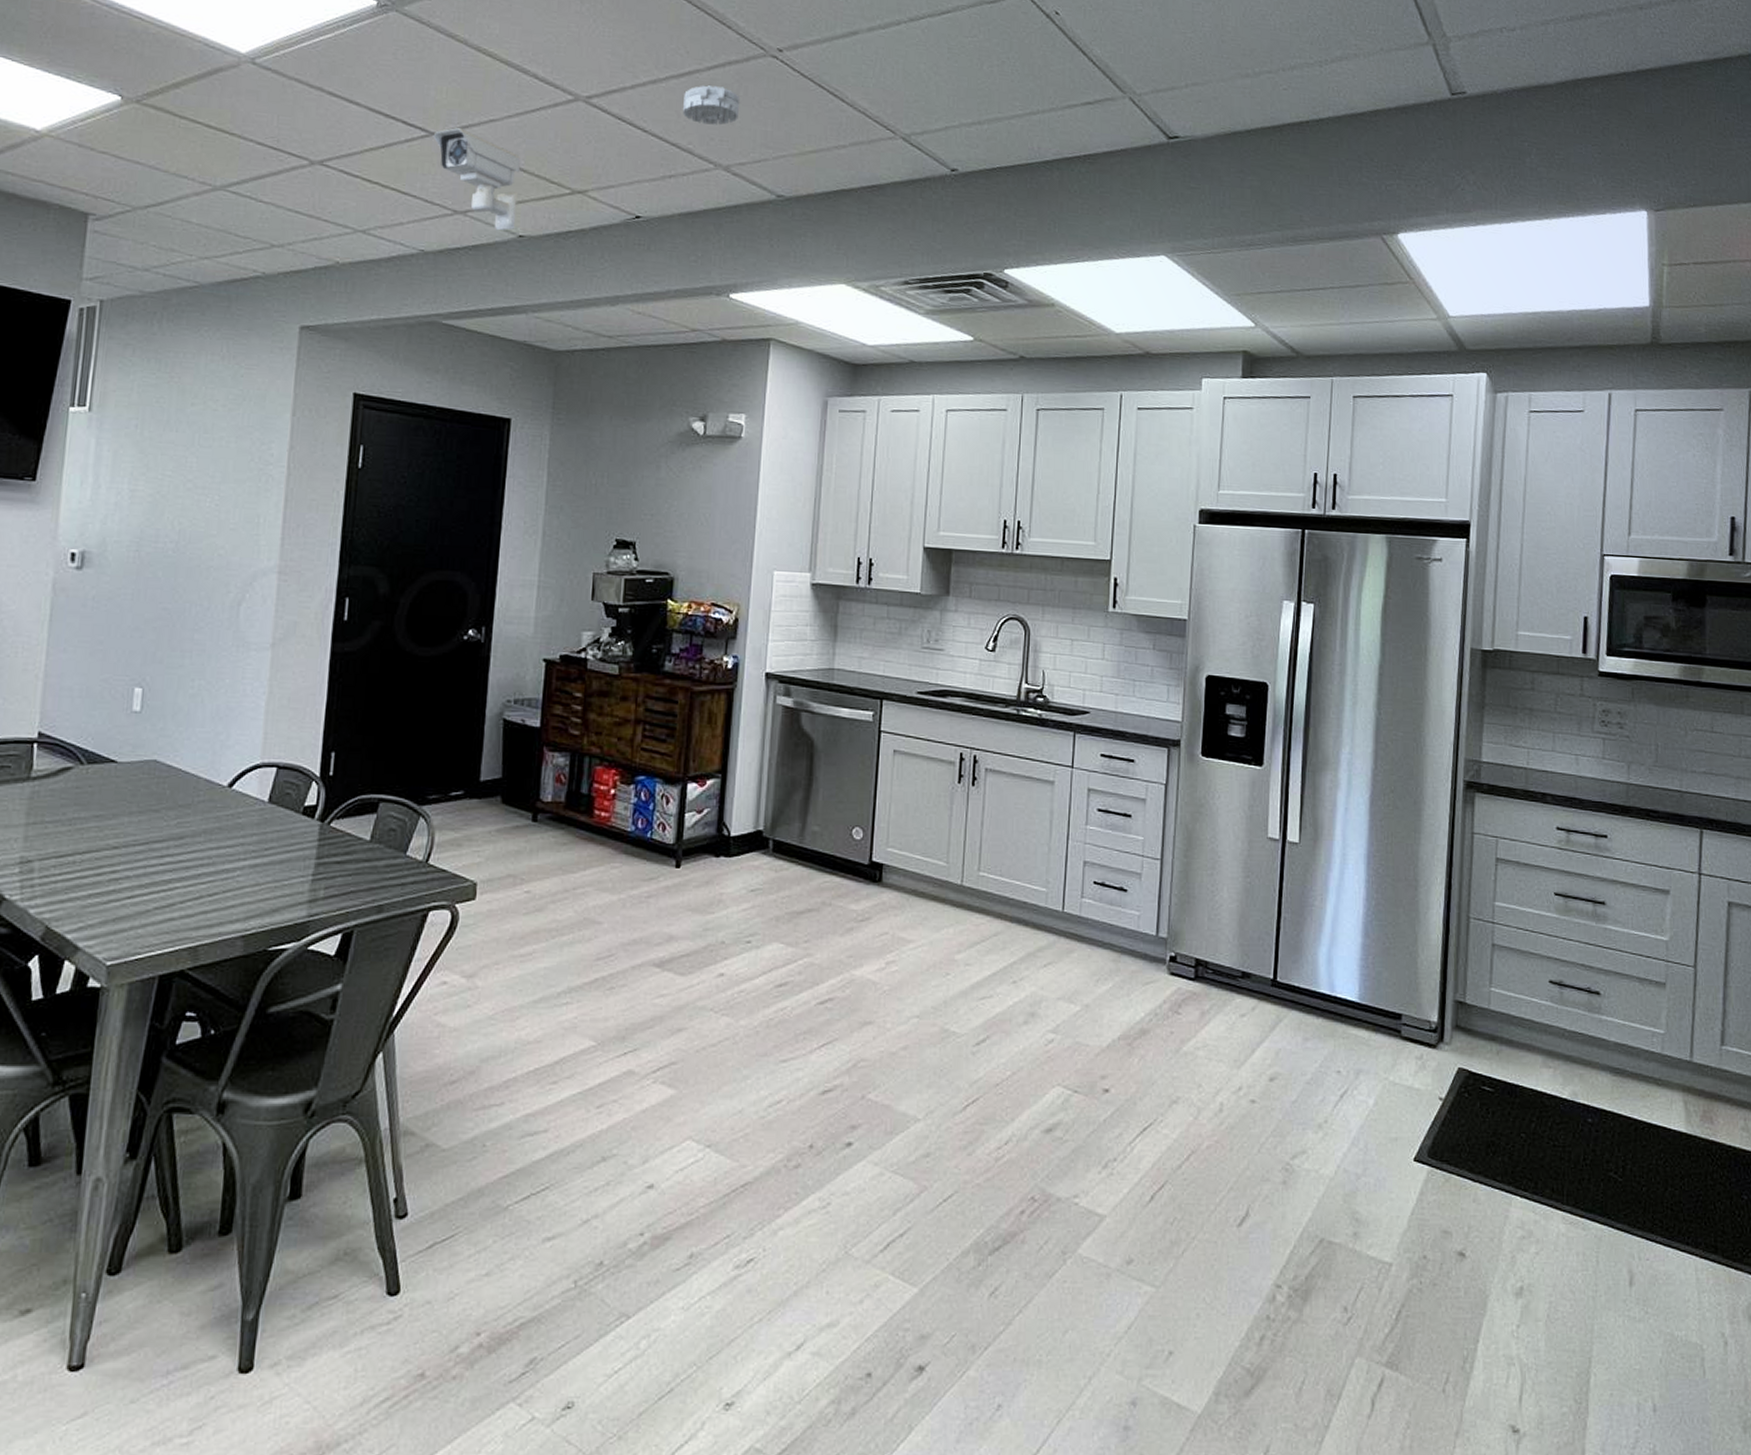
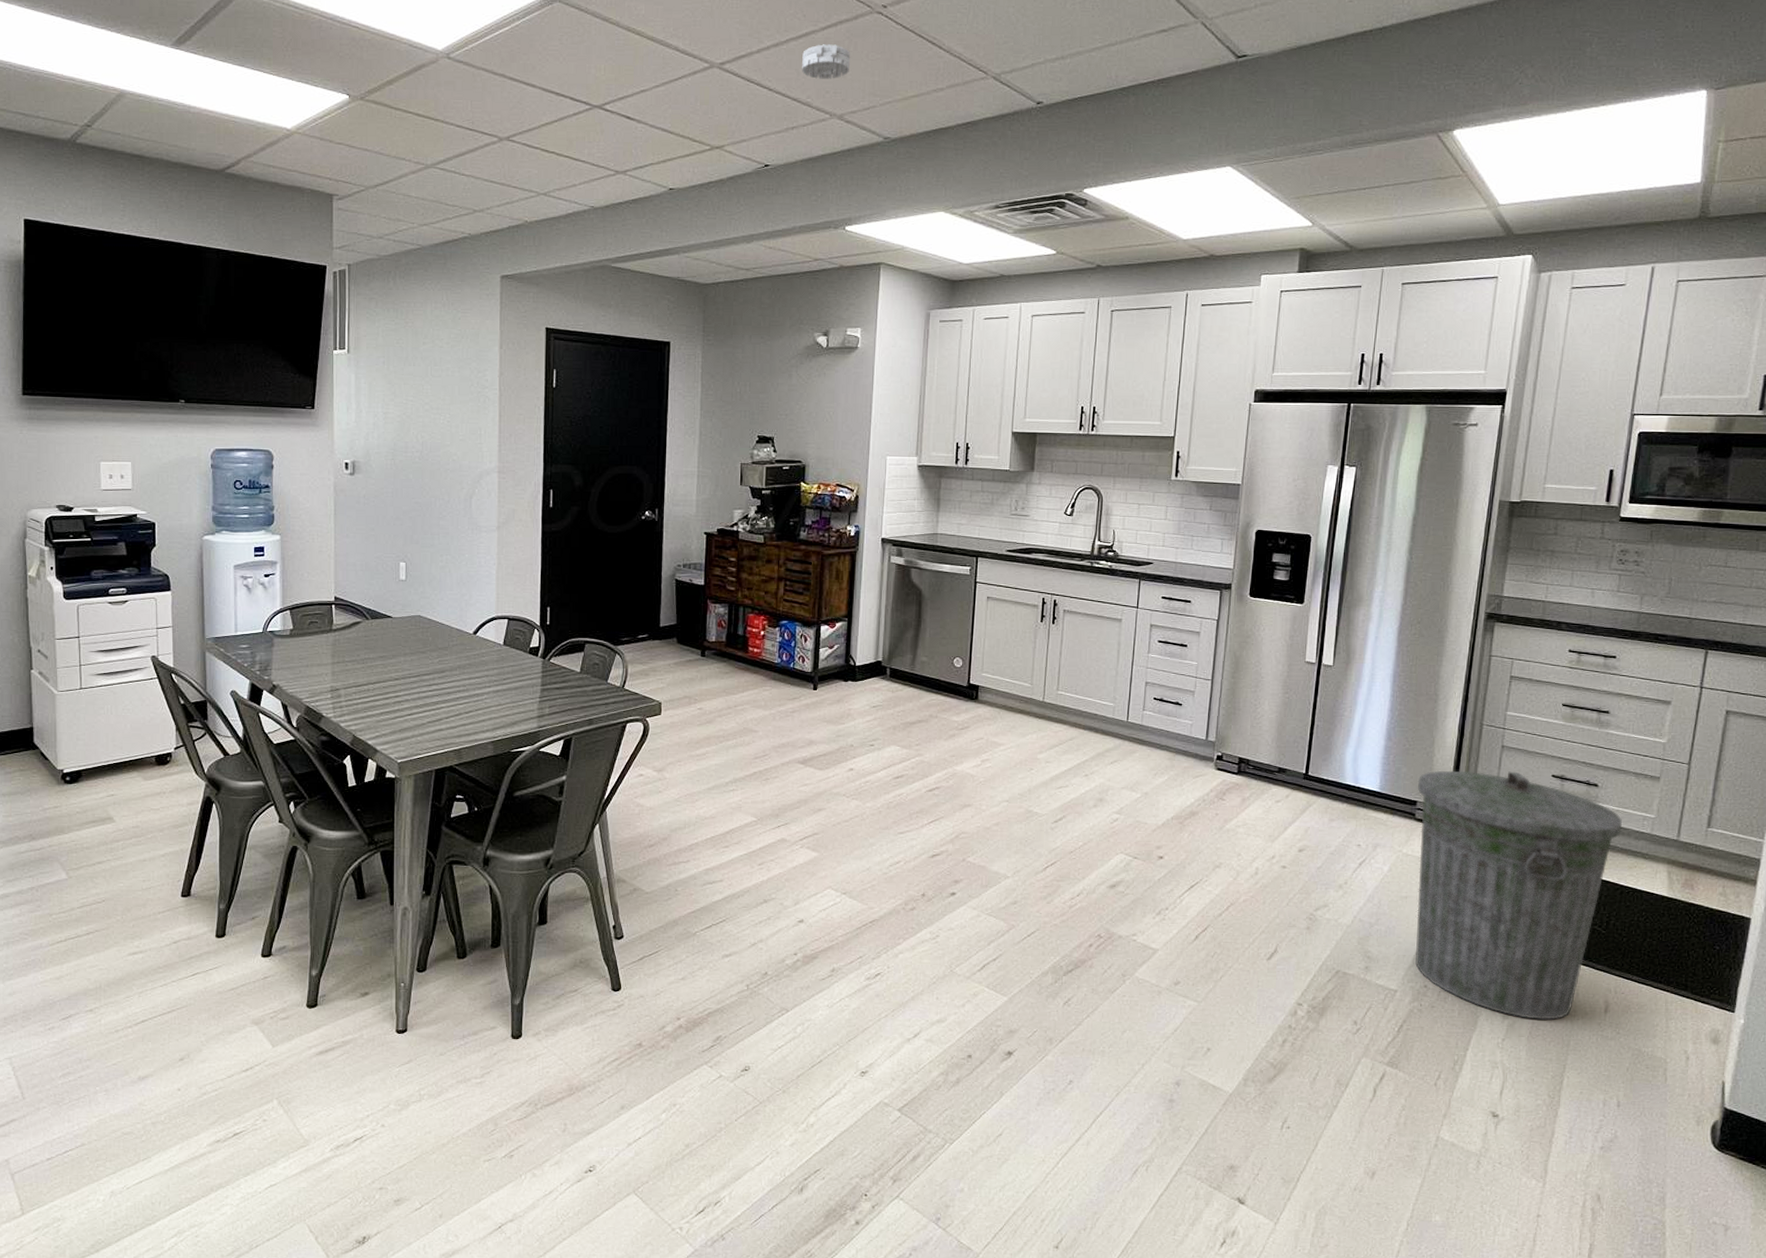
security camera: present [433,127,521,231] -> none [595,99,668,186]
trash can: none [1401,975,1631,1299] -> present [1415,770,1623,1021]

